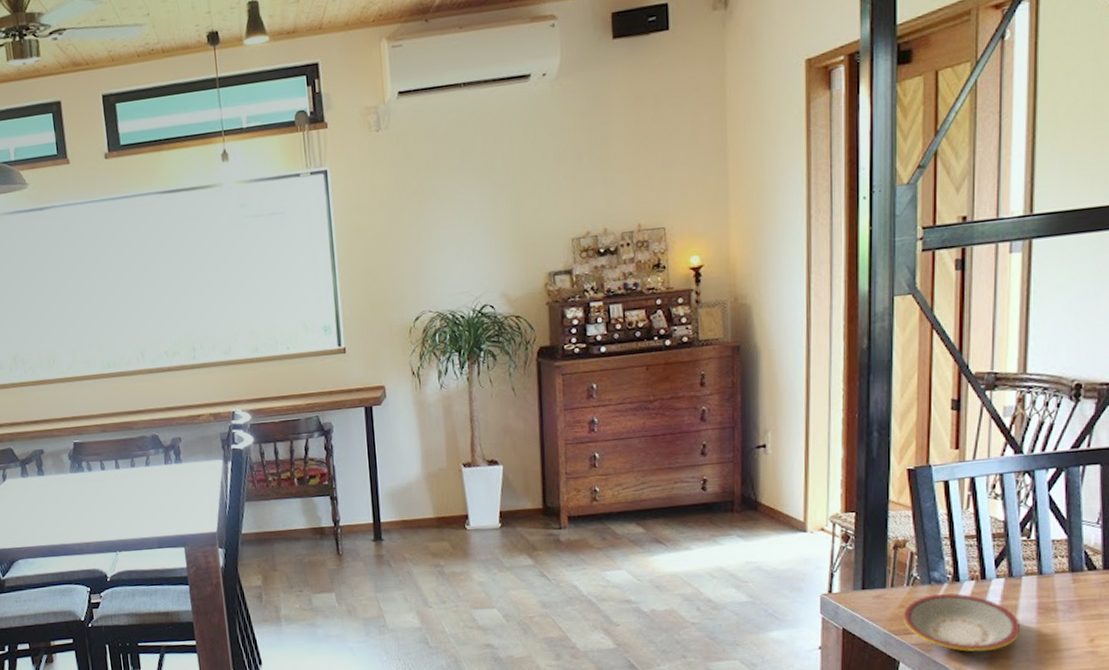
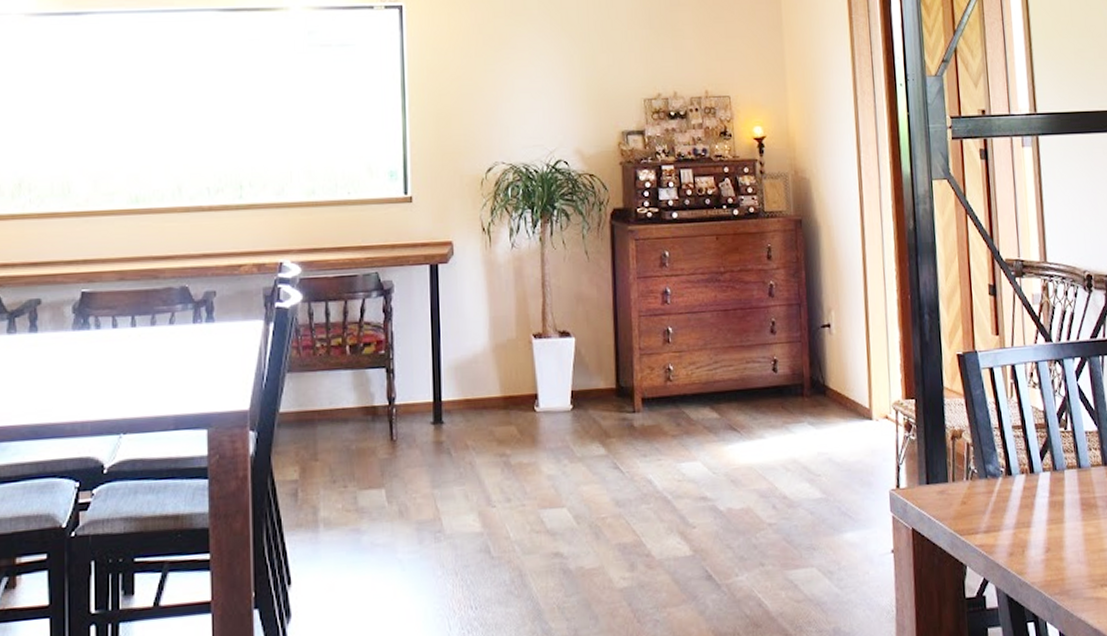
plate: present [903,593,1021,652] -> none [965,488,1070,554]

